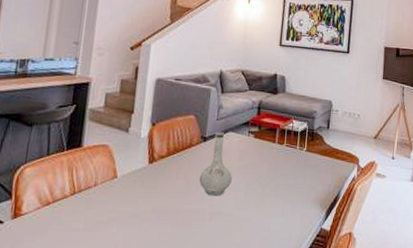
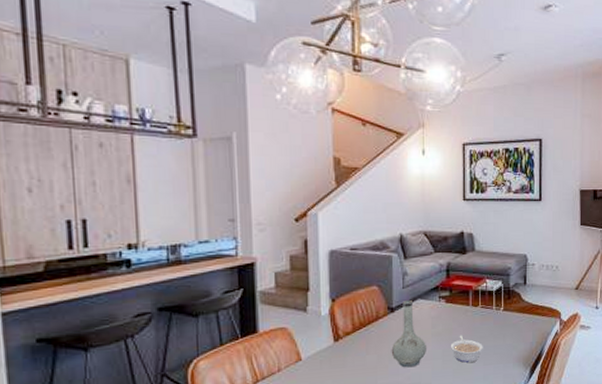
legume: none [253,170,284,198] -> present [450,335,483,363]

